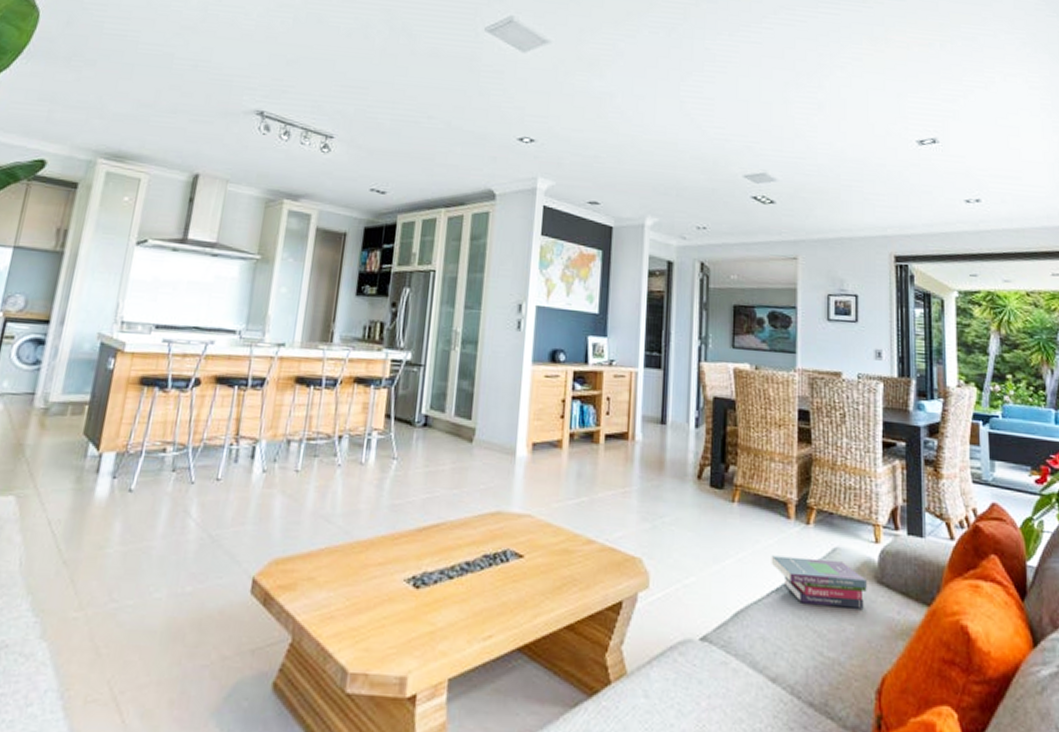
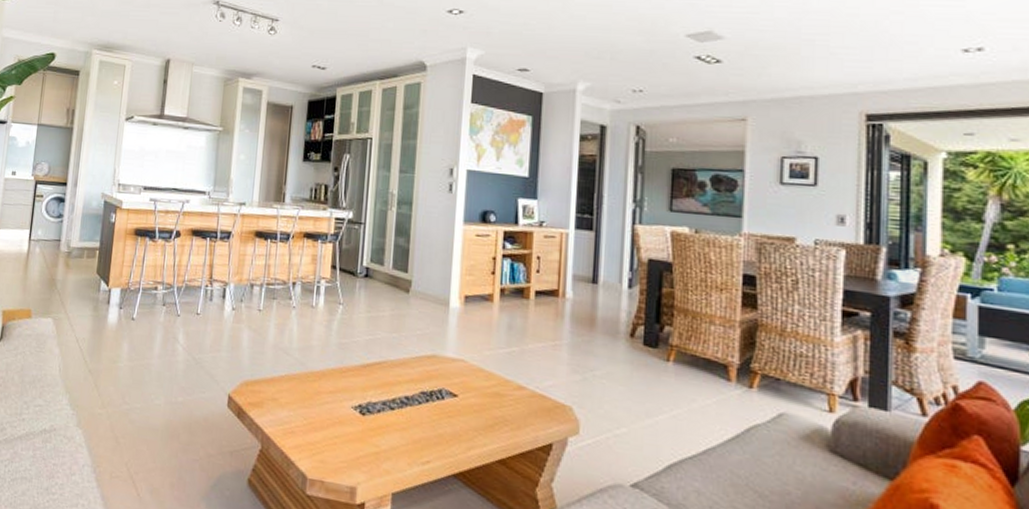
books: present [771,555,867,609] -> none [708,415,817,476]

